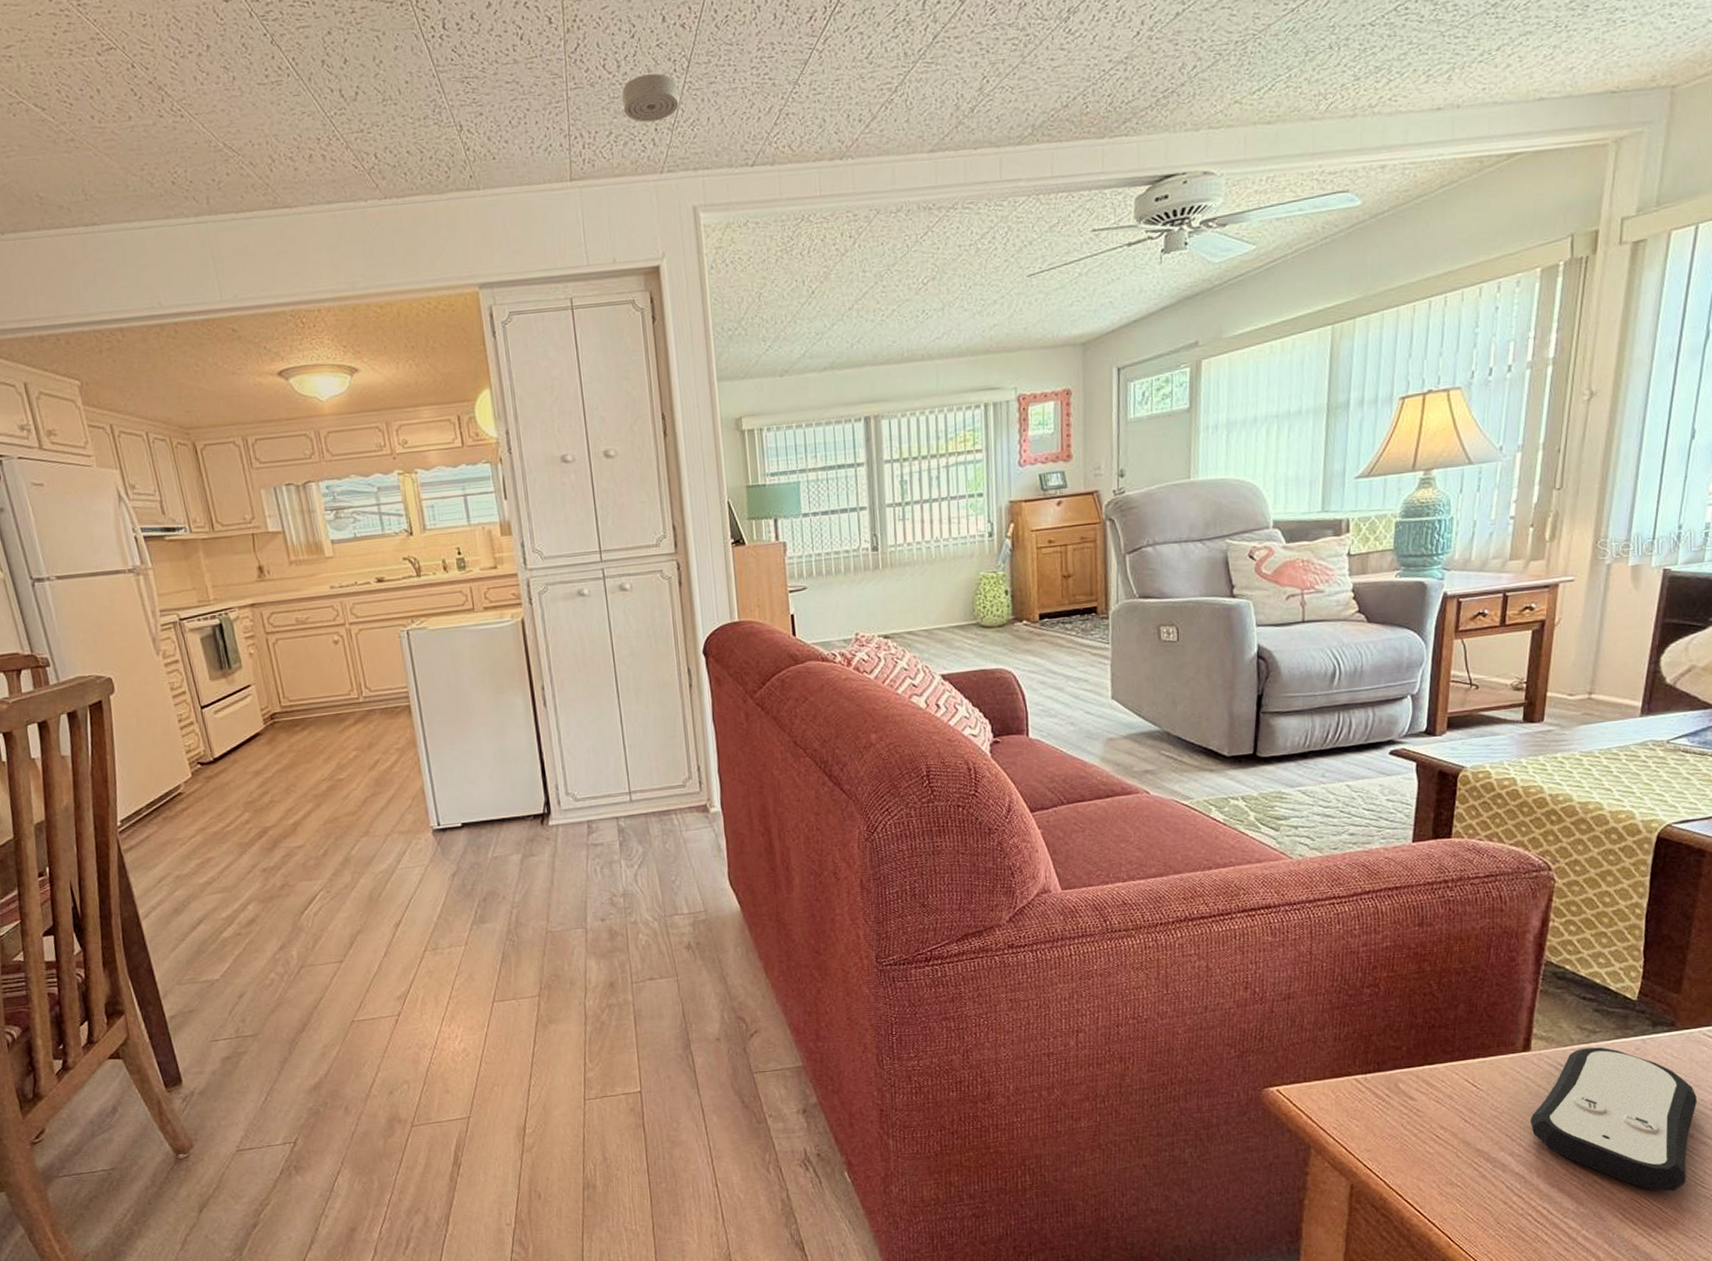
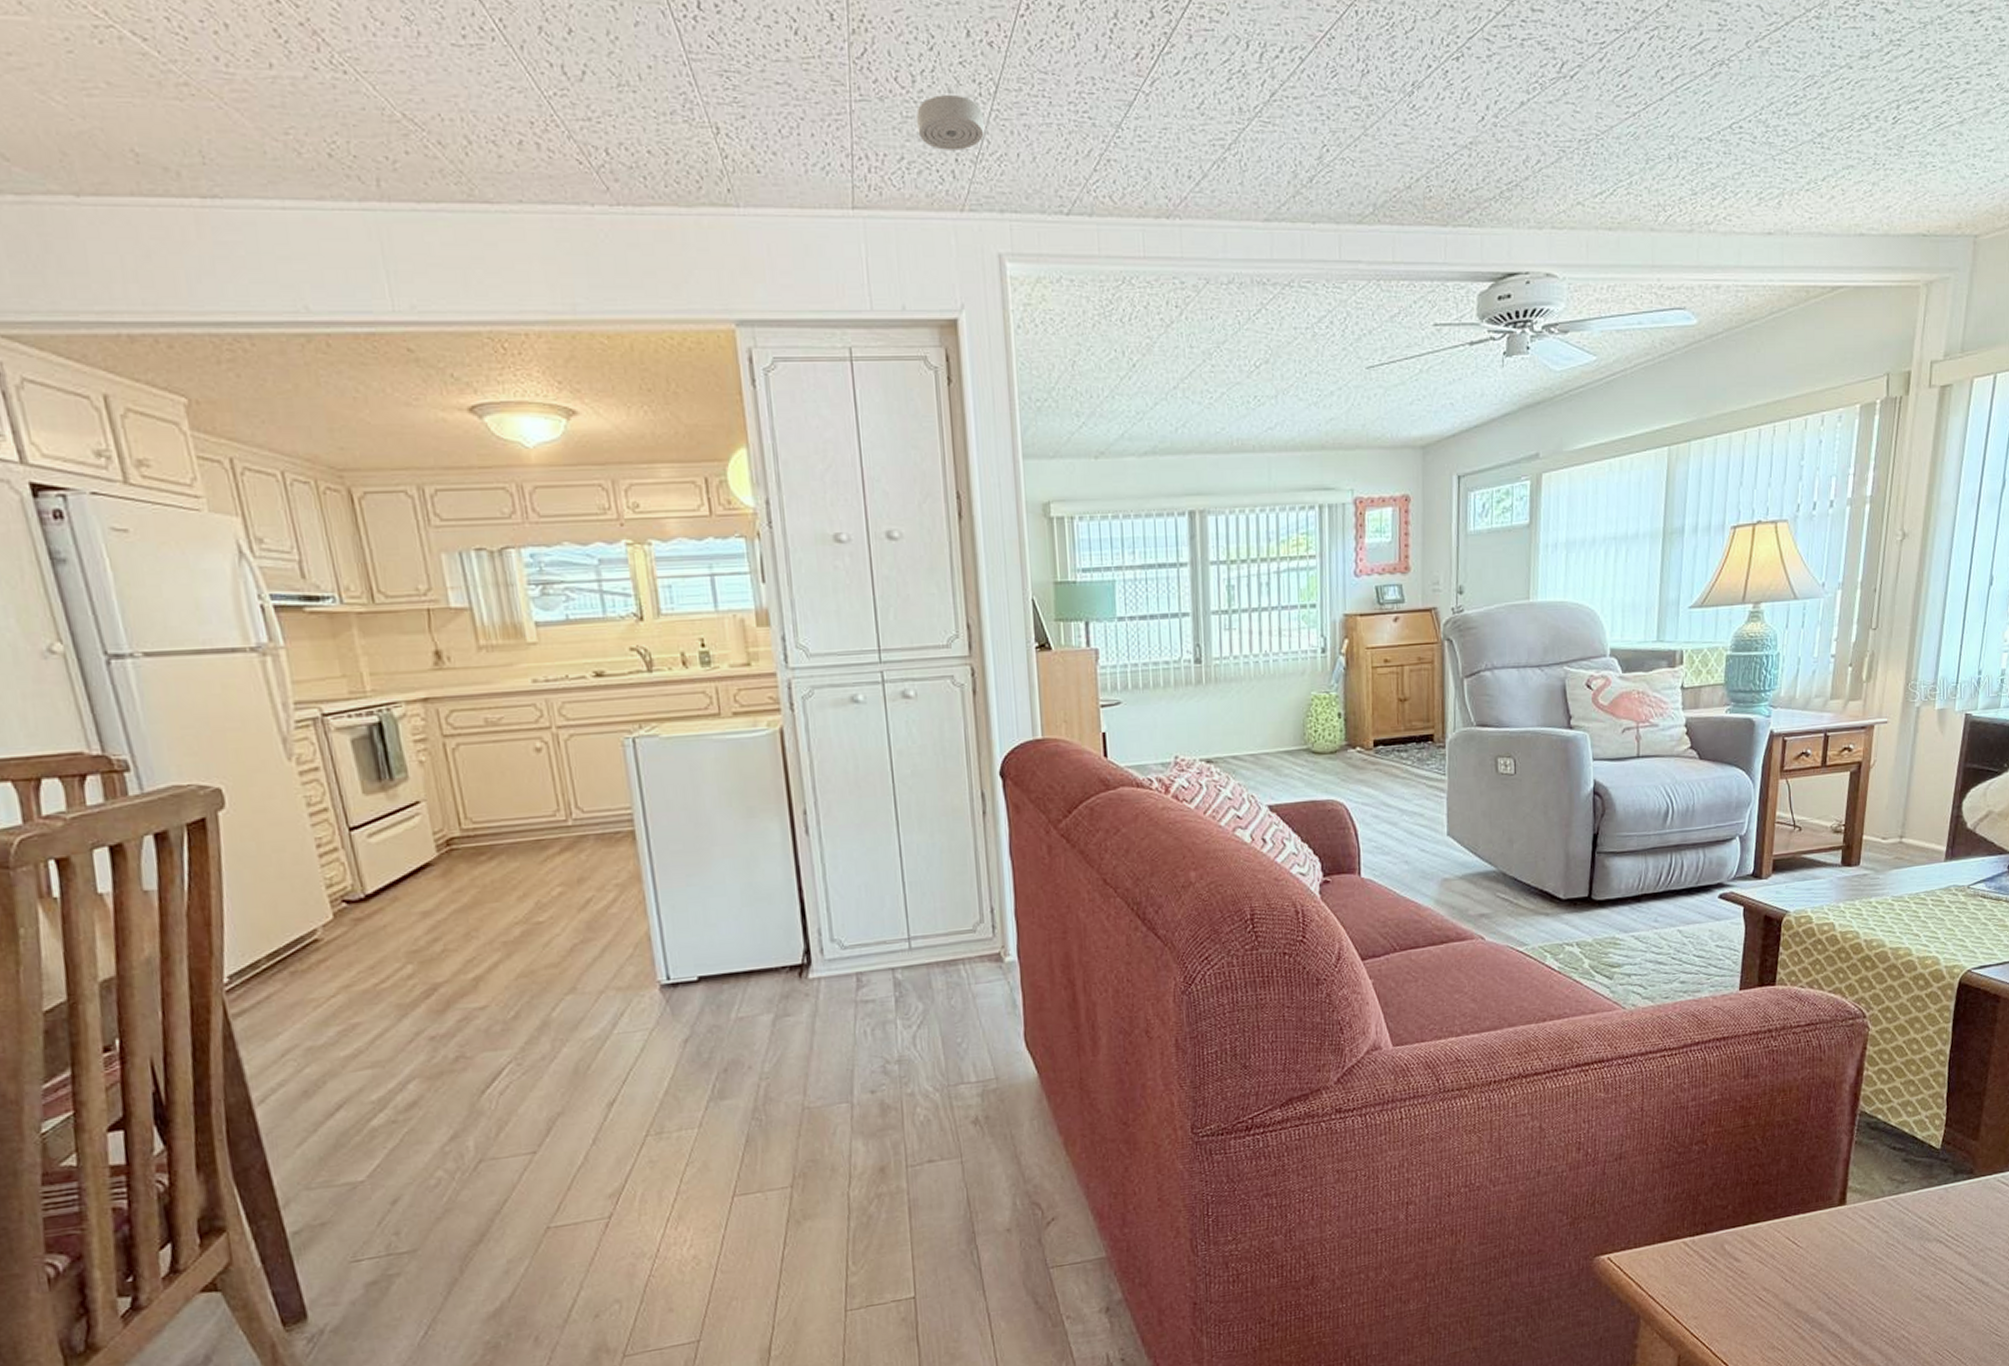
remote control: present [1530,1047,1697,1192] -> none [1846,1197,1992,1342]

